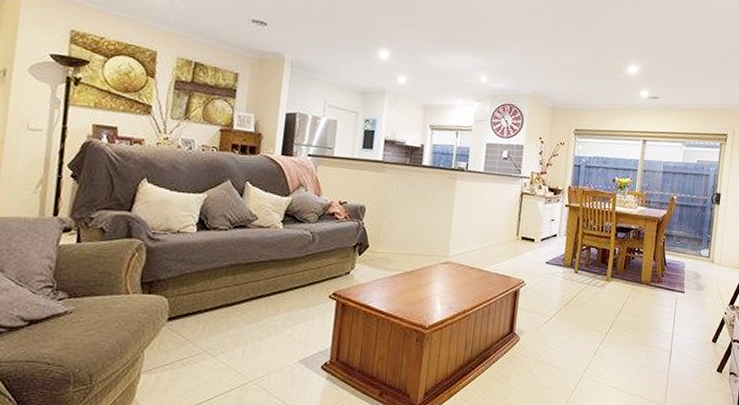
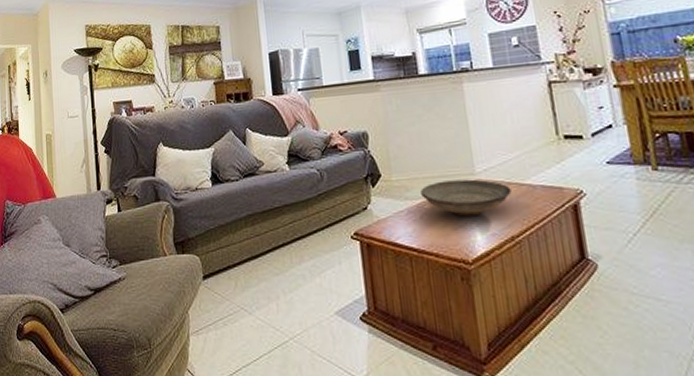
decorative bowl: none [400,258,473,291] -> present [421,179,512,217]

